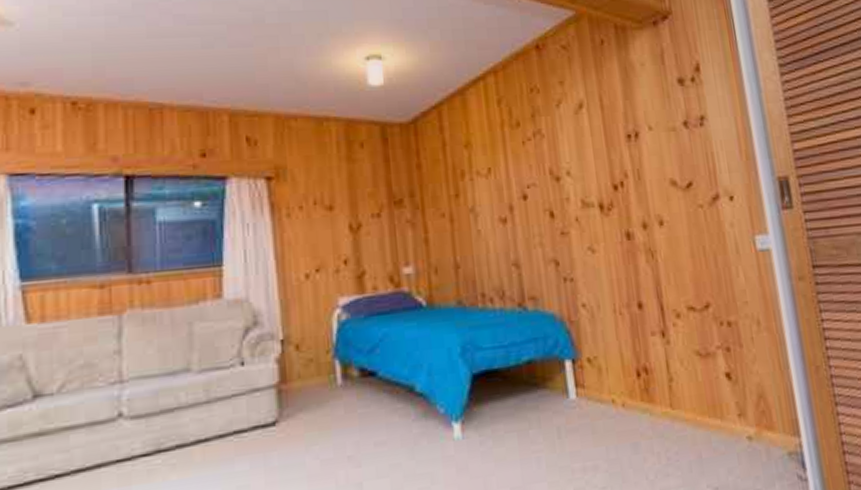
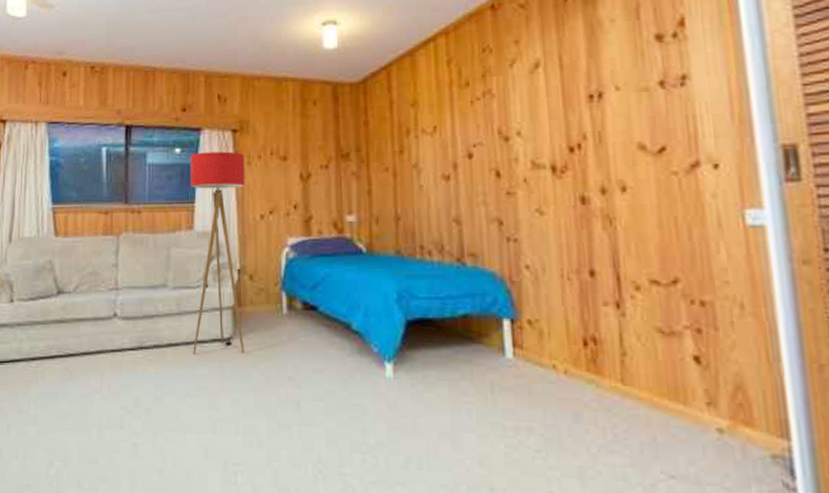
floor lamp: none [214,202,294,449] -> present [190,151,245,355]

